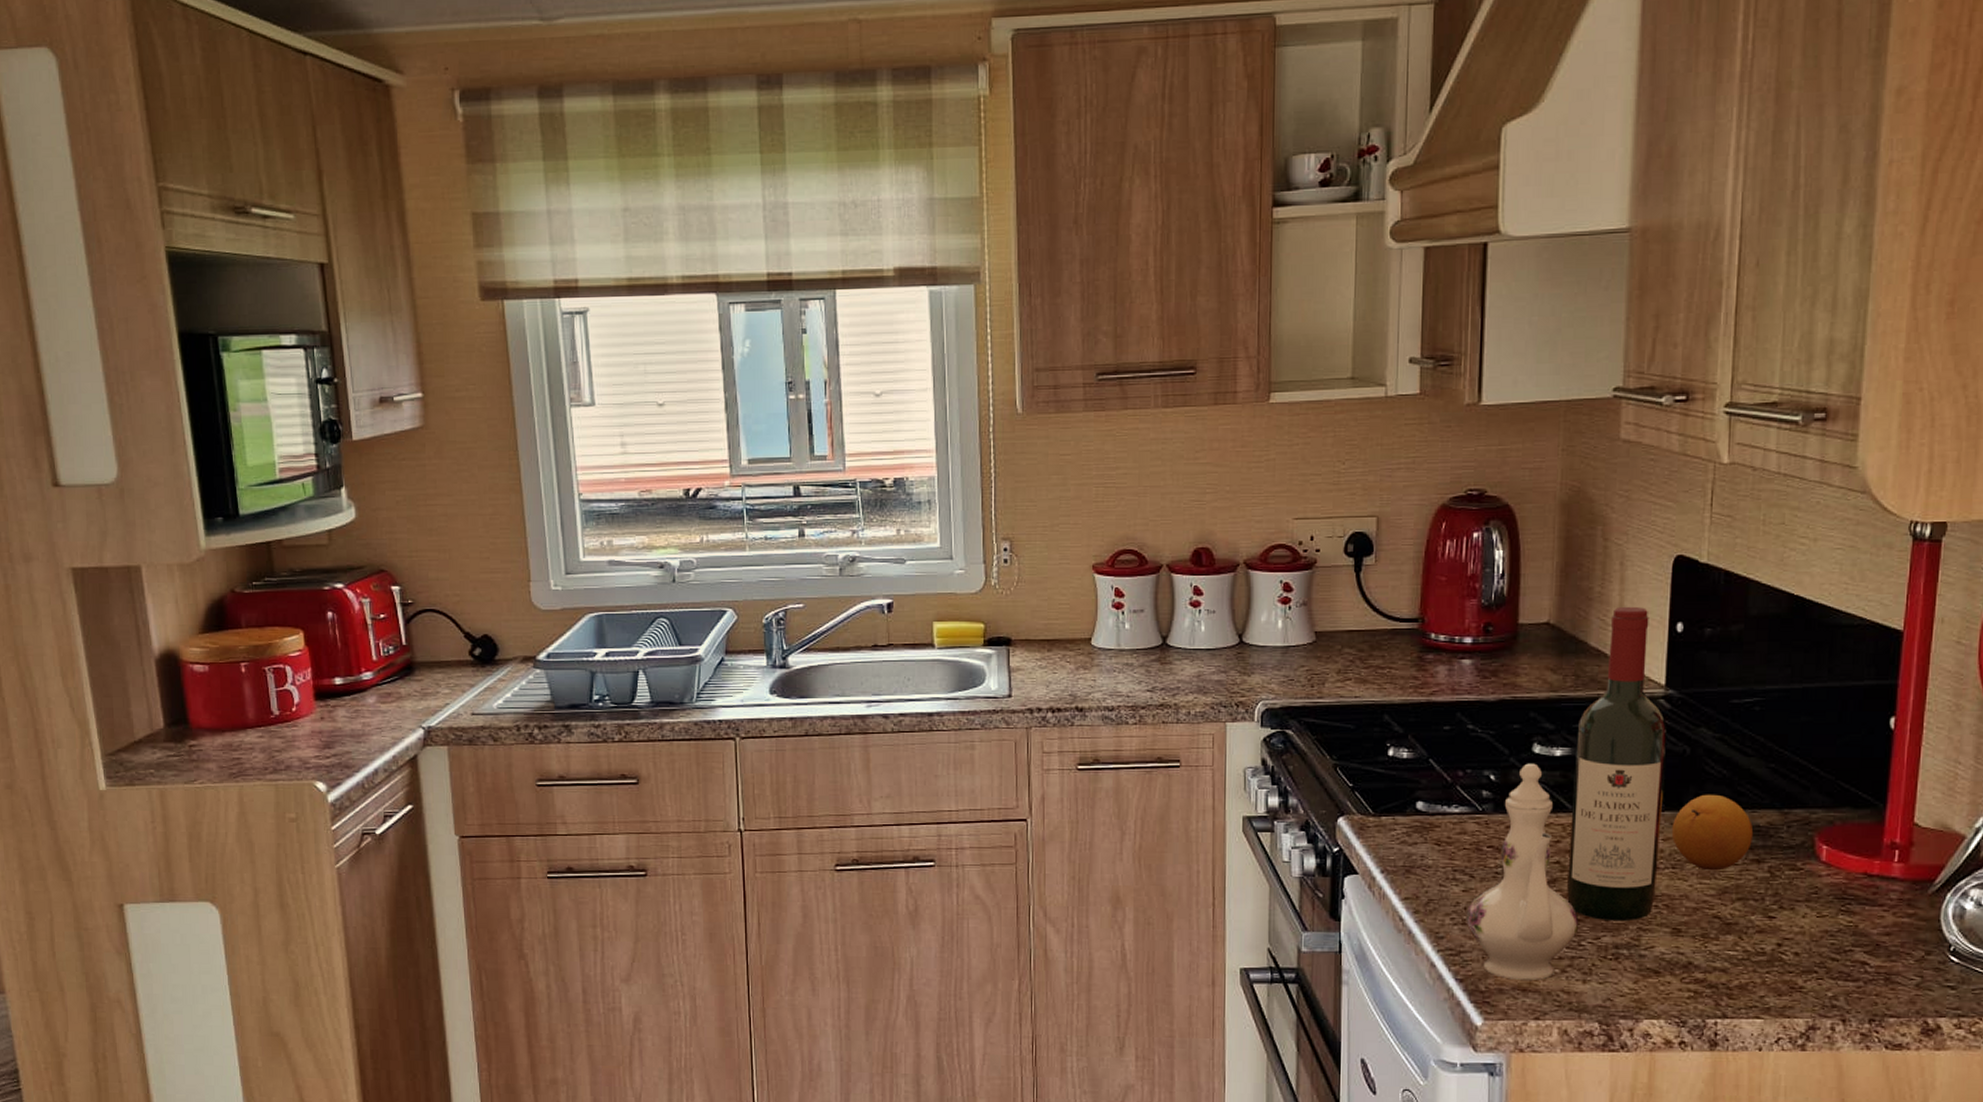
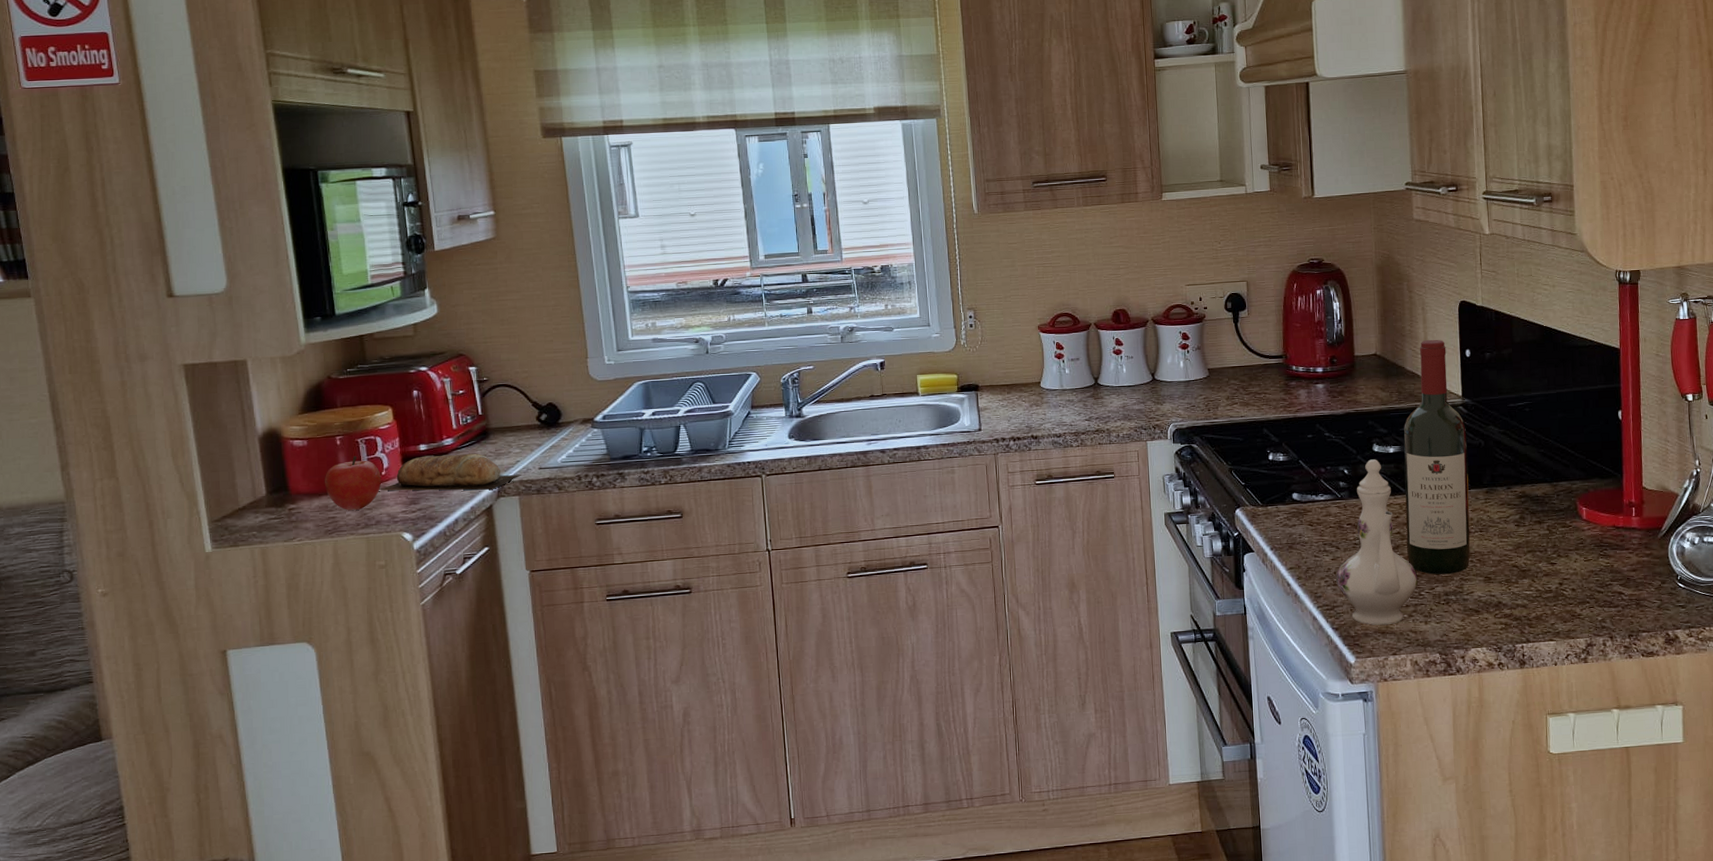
fruit: none [227,686,291,751] -> present [324,455,381,510]
bread loaf: none [289,691,451,736] -> present [379,453,521,491]
fruit: present [1671,794,1754,871] -> none [1477,474,1534,532]

